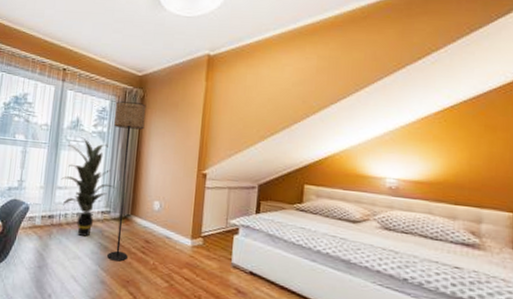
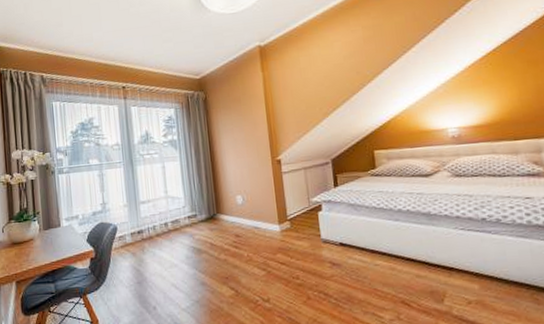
indoor plant: present [61,137,117,237] -> none [141,149,198,244]
floor lamp: present [107,101,146,262] -> none [181,105,222,261]

